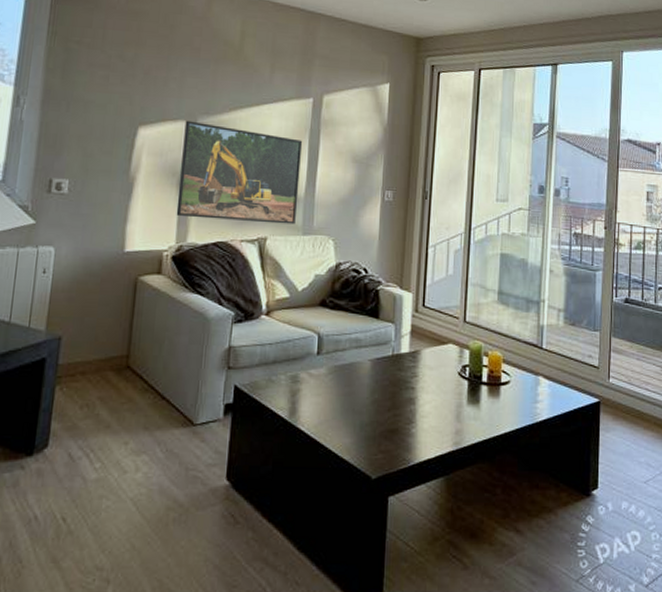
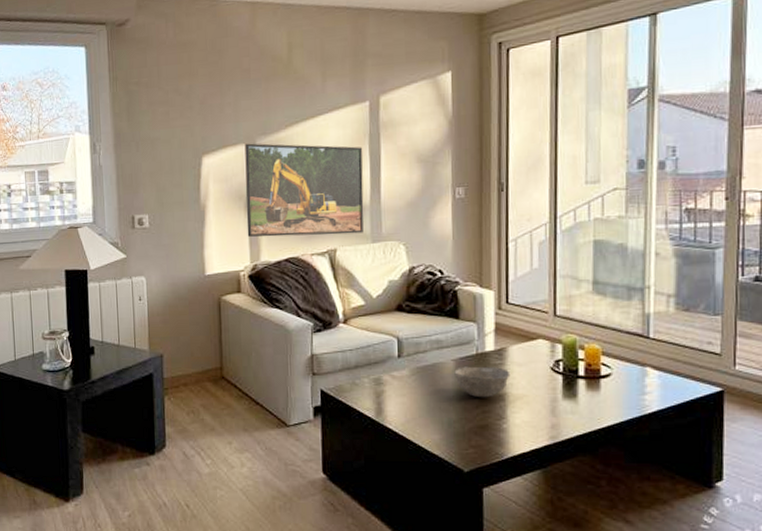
bowl: none [370,367,422,401] -> present [454,366,511,398]

